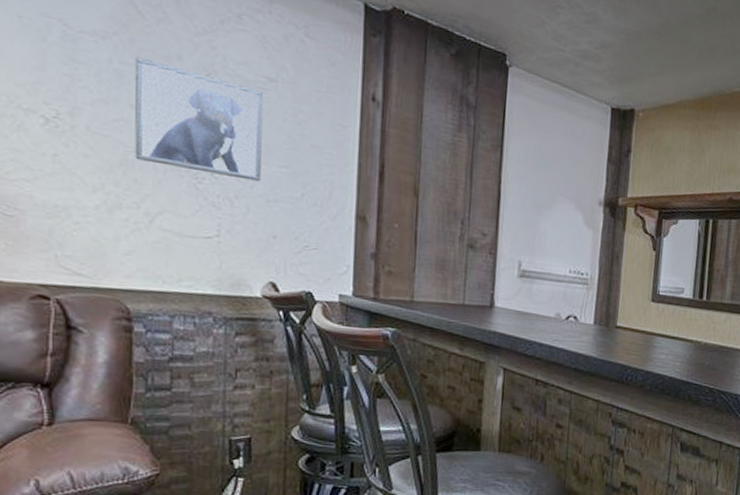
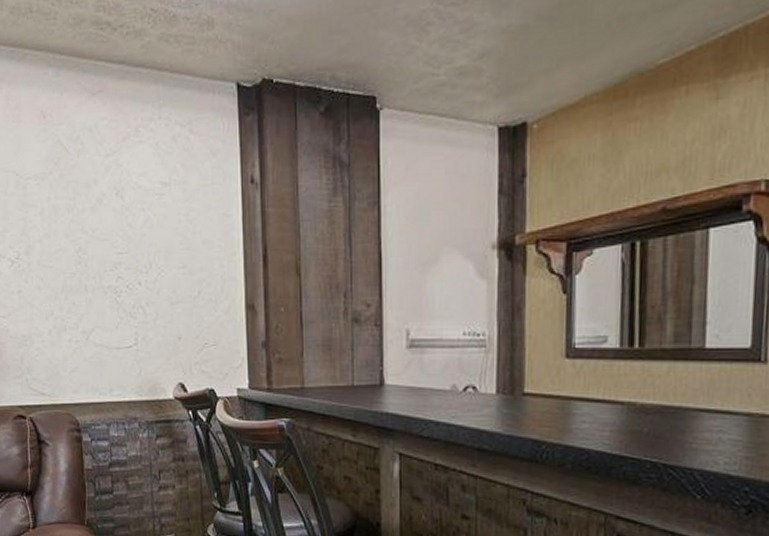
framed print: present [134,56,263,182] -> none [65,189,164,287]

